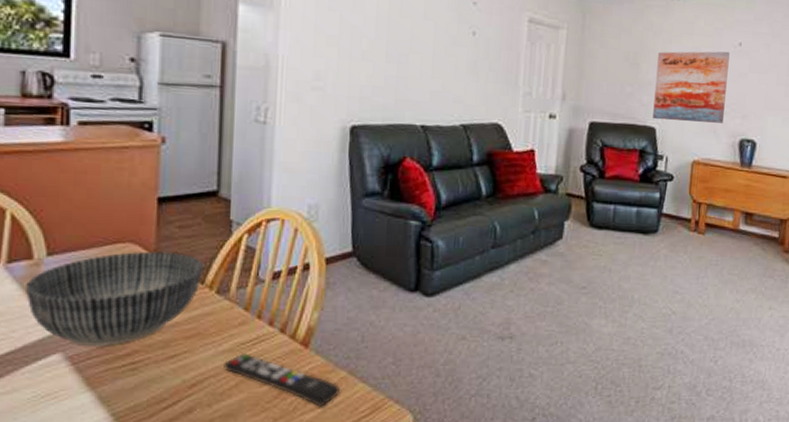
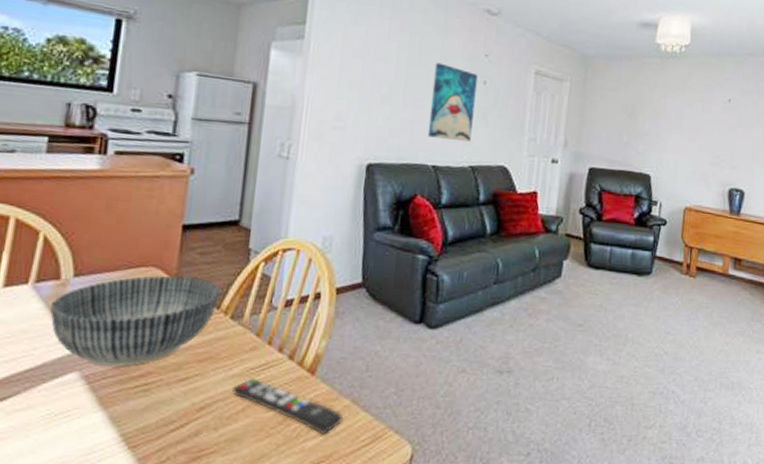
wall art: none [414,13,466,99] -> present [427,62,478,142]
wall art: present [653,51,730,123] -> none [648,105,720,173]

